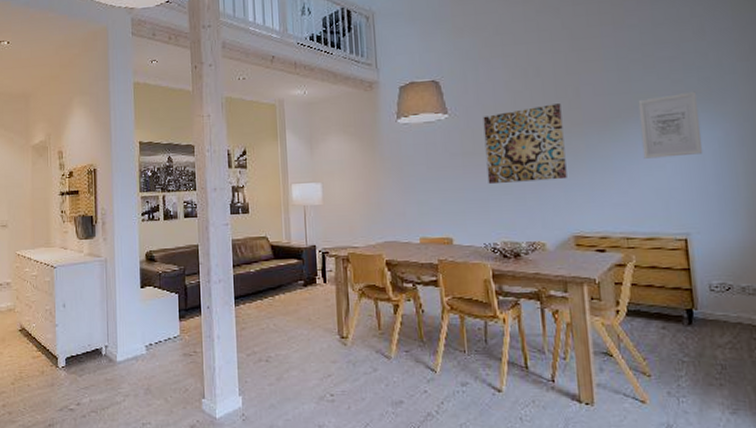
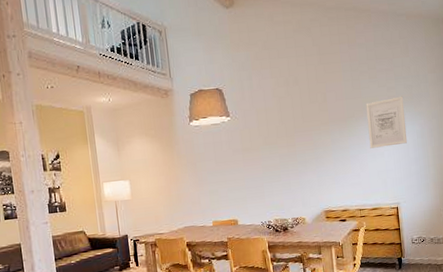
wall art: present [483,104,567,185] -> none [257,107,319,174]

